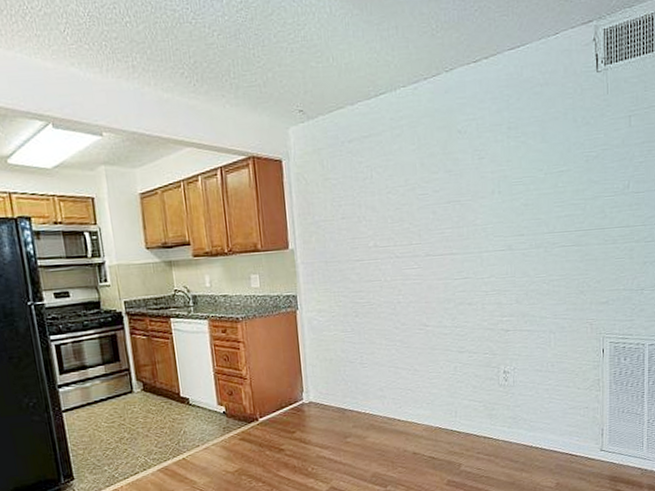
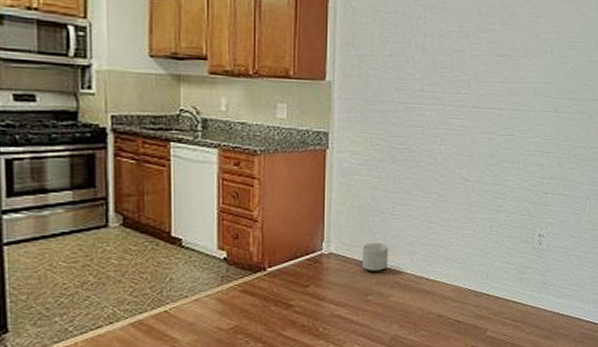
planter: none [338,389,362,416] -> present [362,242,389,271]

